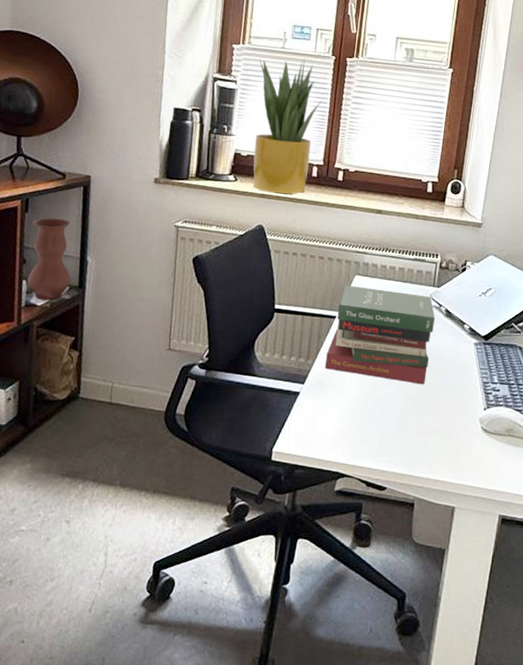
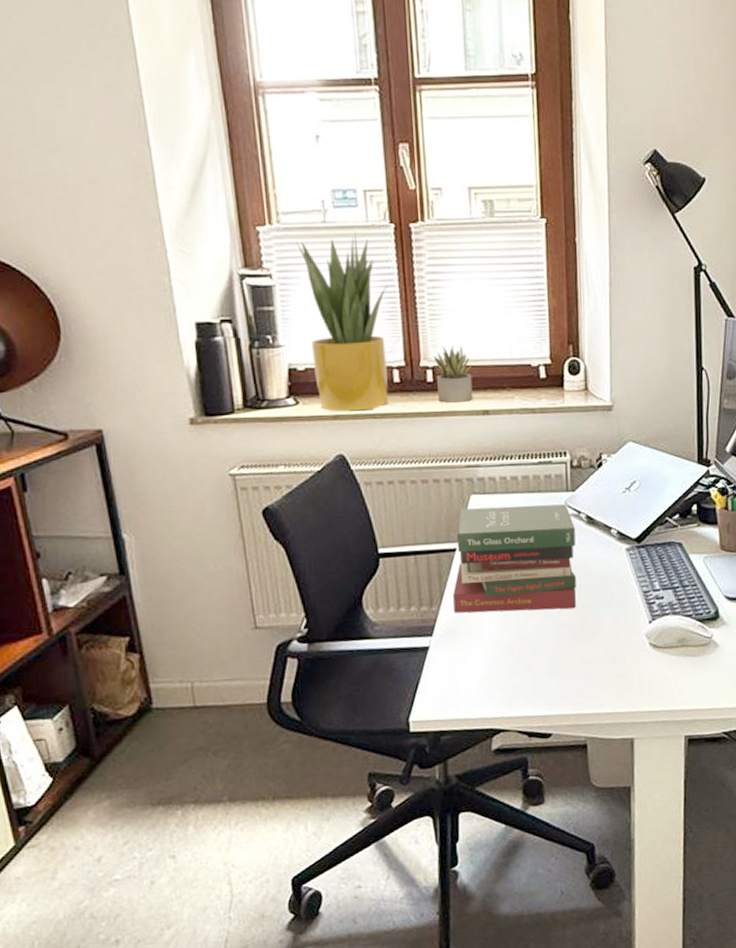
vase: present [27,217,71,301] -> none [35,491,107,599]
succulent plant: none [344,154,375,201] -> present [433,345,473,403]

